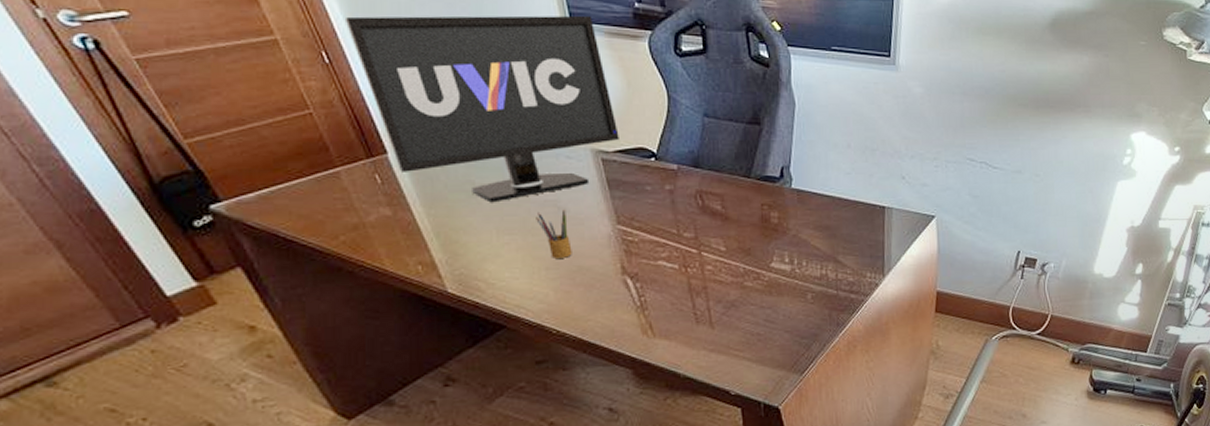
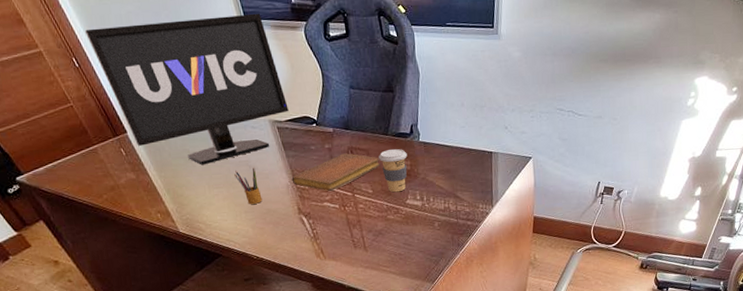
notebook: none [616,198,739,247] -> present [291,153,381,192]
coffee cup: none [737,196,775,252] -> present [379,149,407,193]

